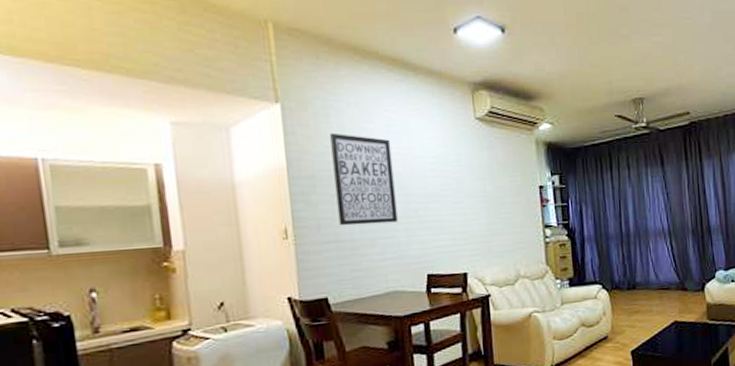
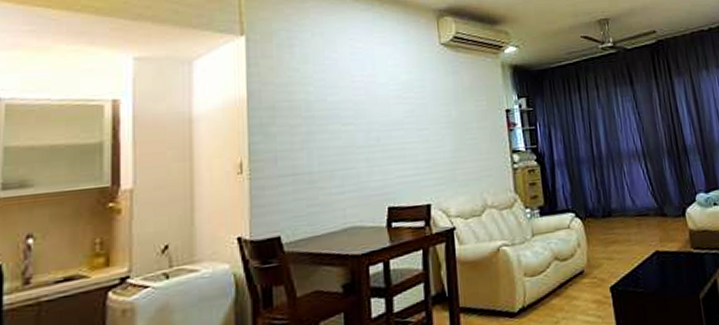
wall art: present [330,132,398,226] -> none [293,62,359,158]

